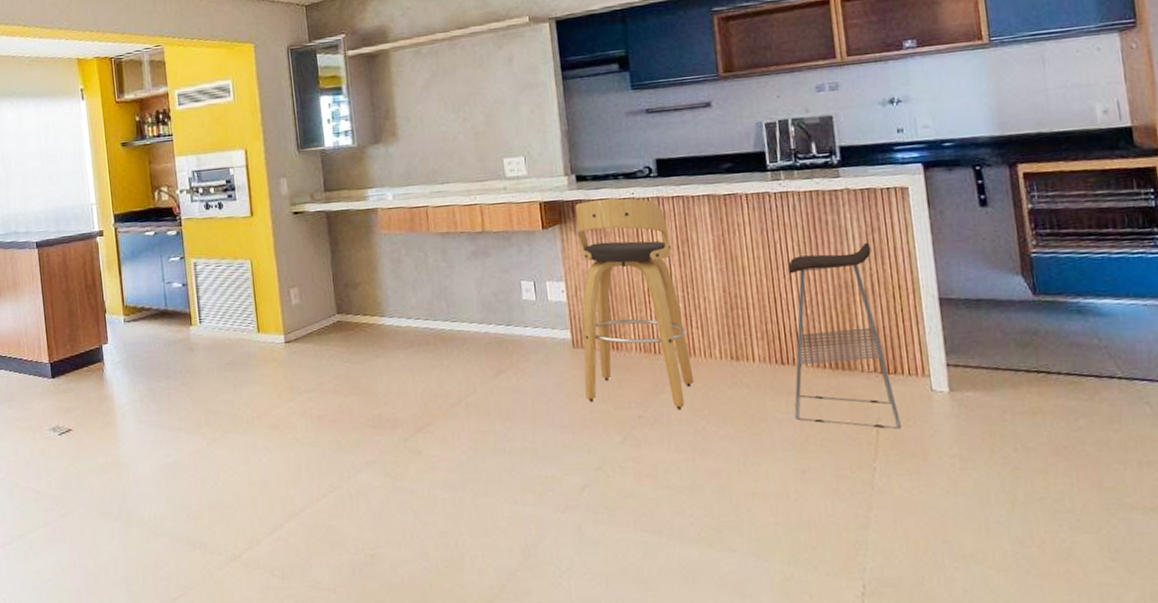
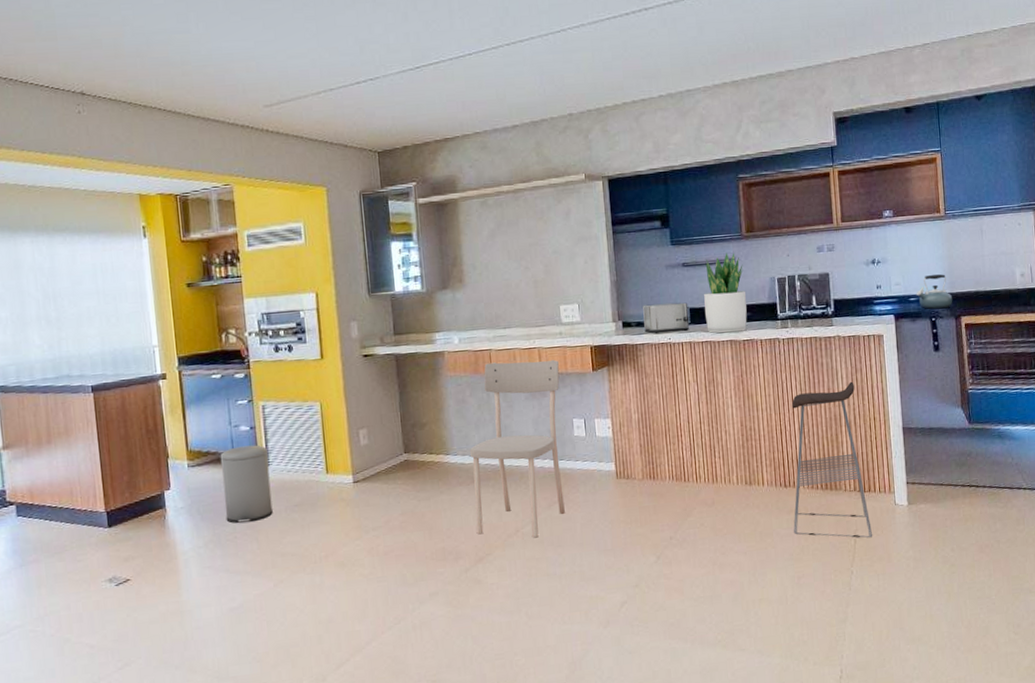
pedal bin: none [154,302,205,379] -> present [220,445,273,523]
dining chair: none [407,216,514,409] -> present [470,359,565,538]
bar stool: present [575,198,694,410] -> none [621,343,716,531]
toaster: none [599,152,657,189] -> present [643,301,690,335]
planter: none [673,95,728,188] -> present [704,252,747,334]
kettle: none [951,113,1005,156] -> present [916,274,953,309]

